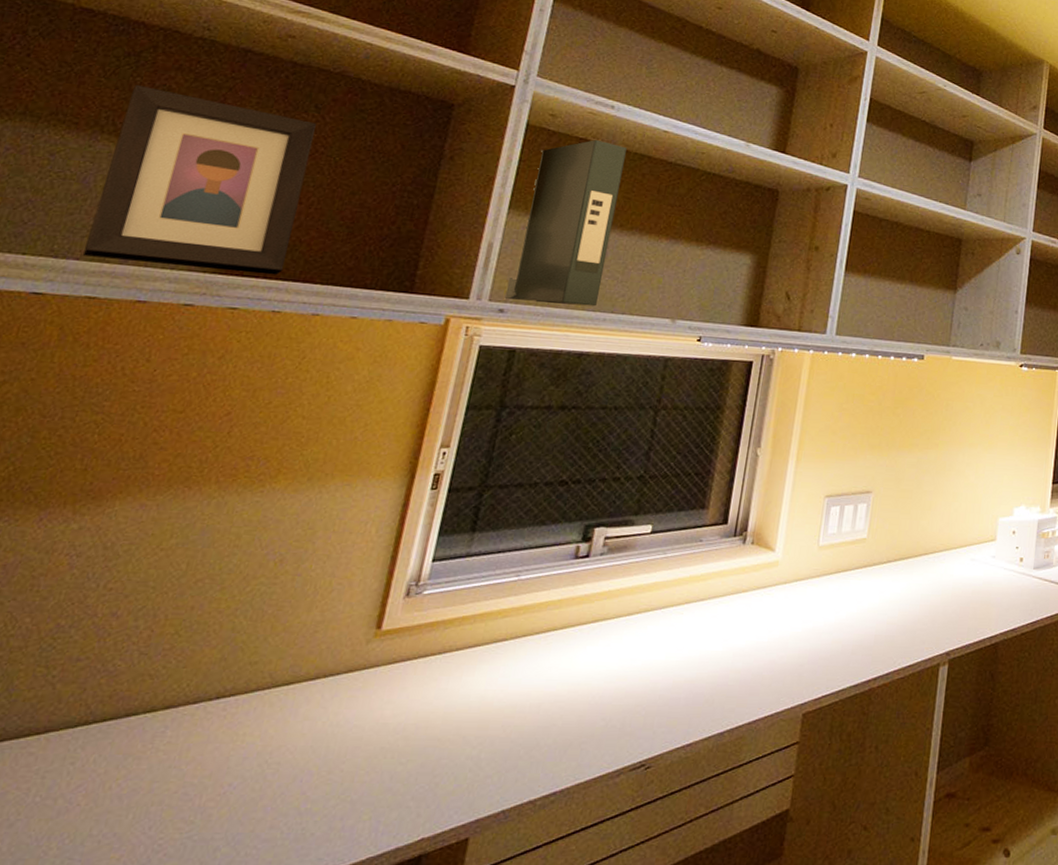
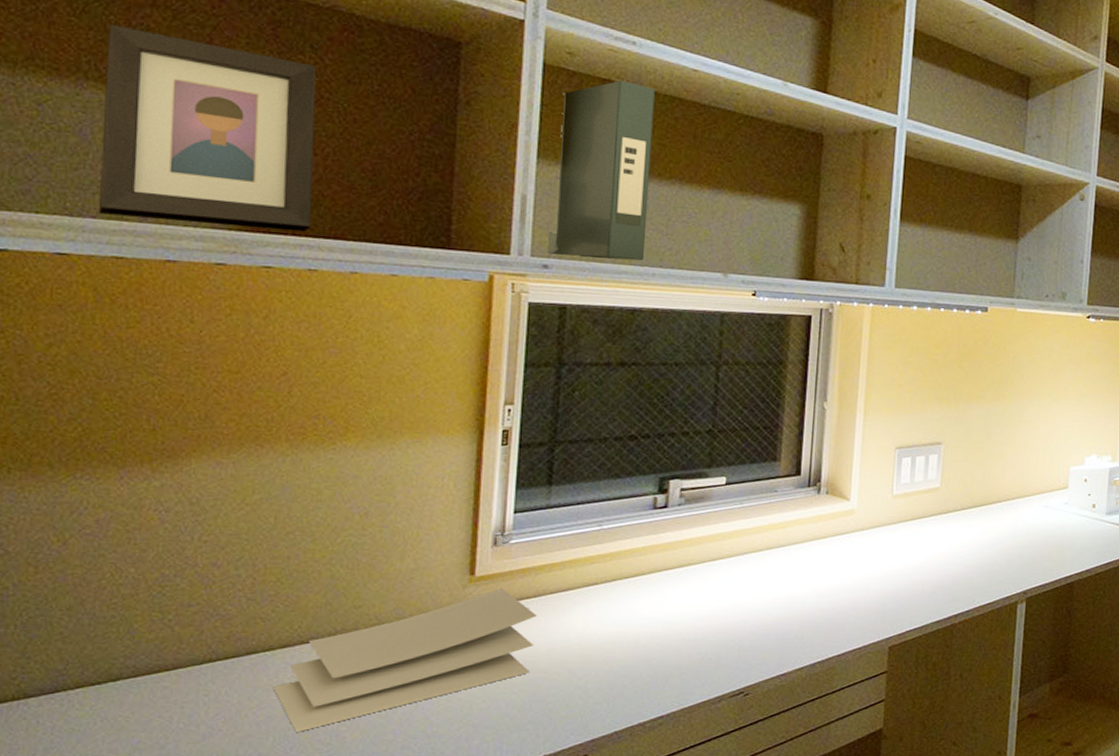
papers: none [145,642,439,808] -> present [273,587,537,732]

